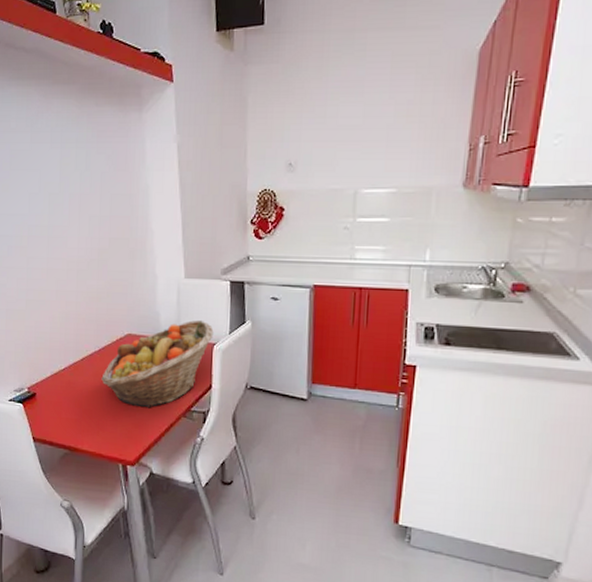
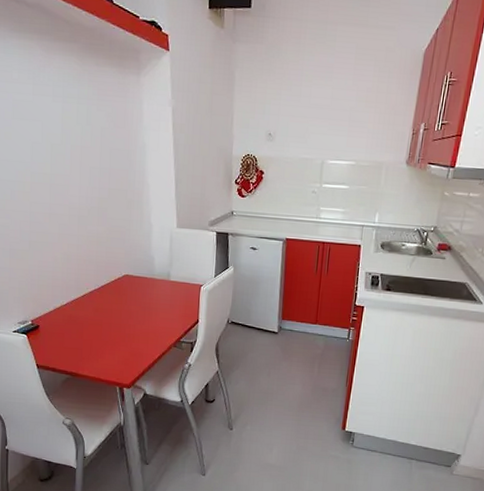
fruit basket: present [101,319,214,408] -> none [100,264,201,339]

